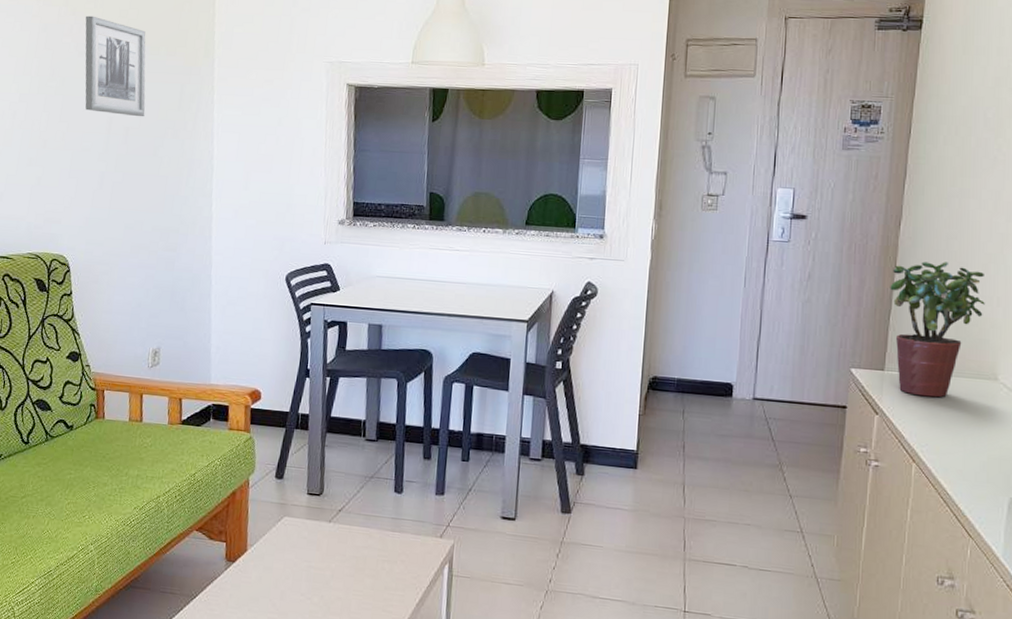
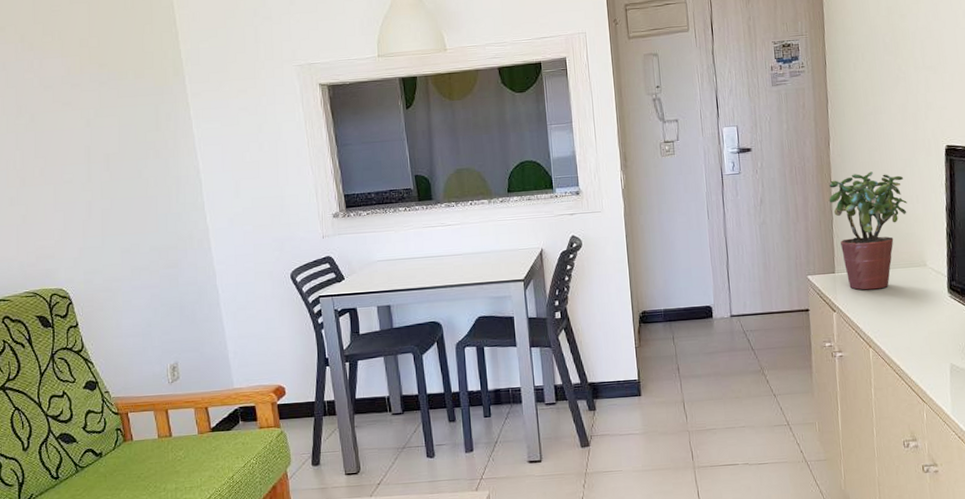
wall art: present [85,15,146,117] -> none [45,48,123,143]

